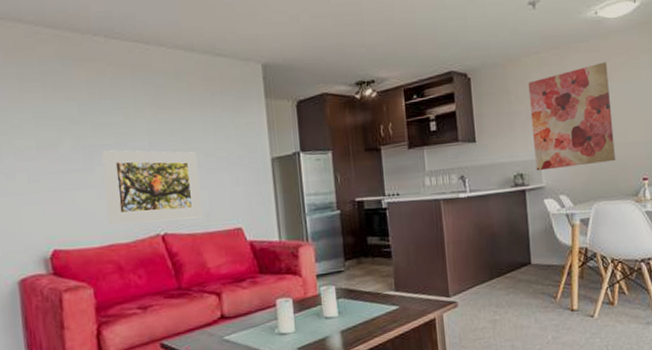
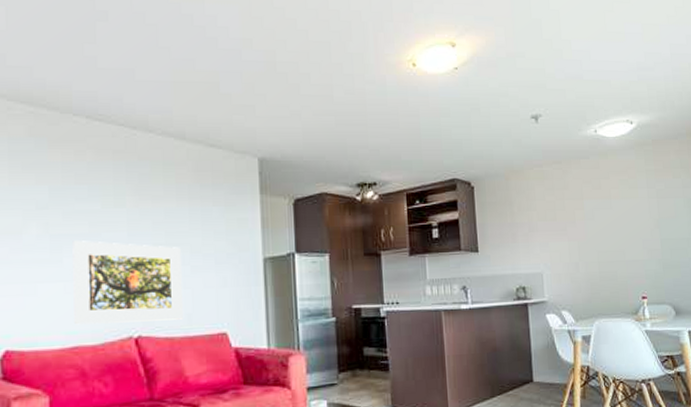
wall art: present [528,62,615,171] -> none [531,179,615,285]

